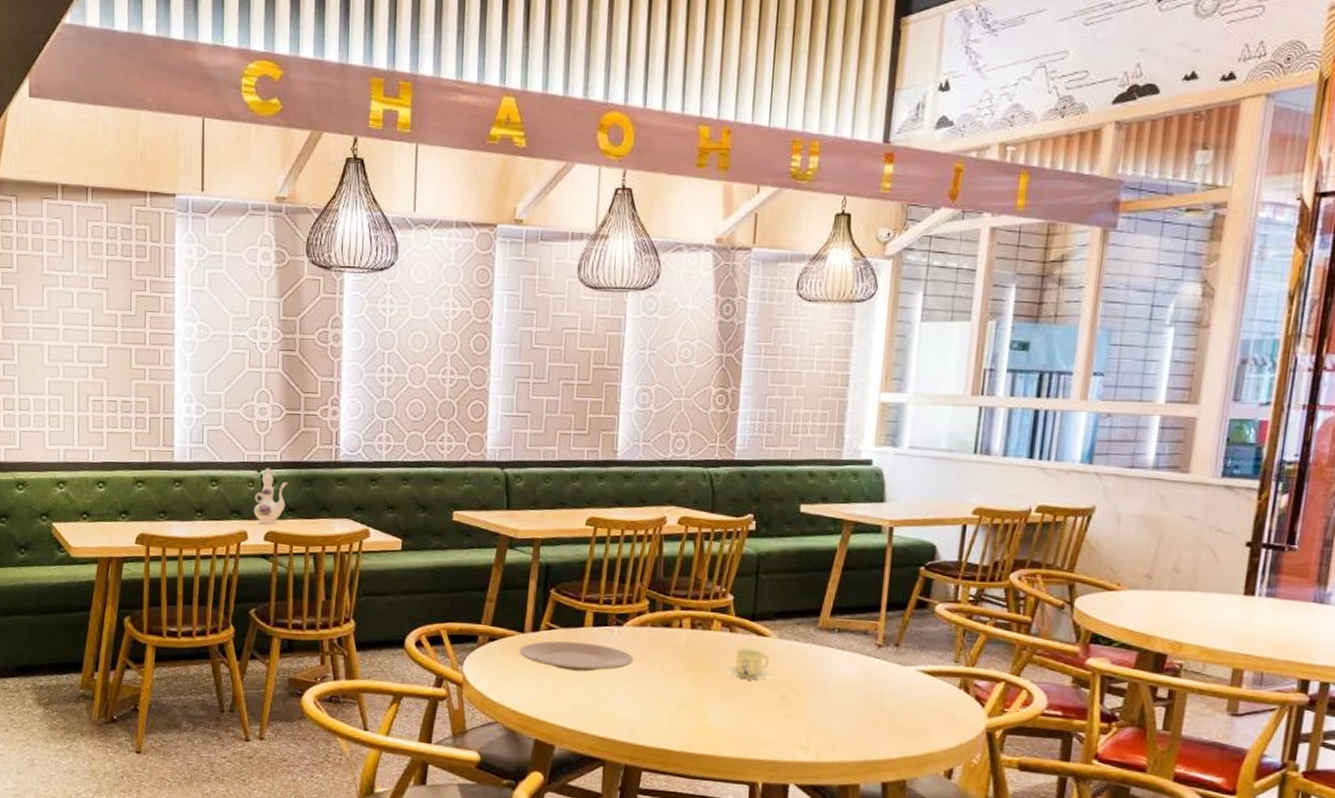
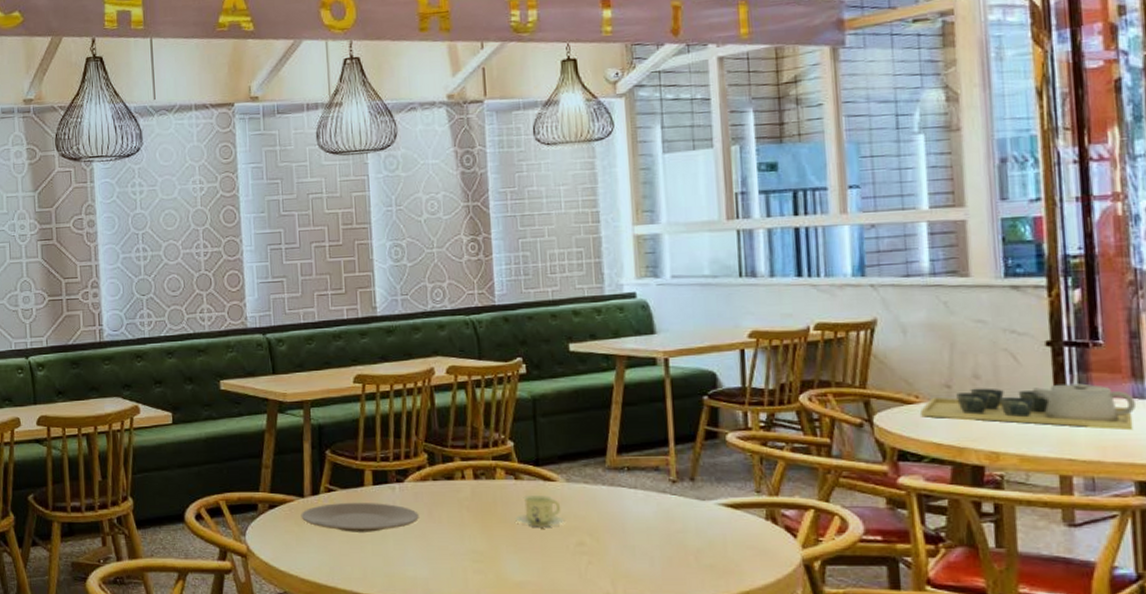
ewer: present [253,468,288,525] -> none [24,354,56,410]
tea set: none [1119,580,1316,631] -> present [921,383,1137,429]

